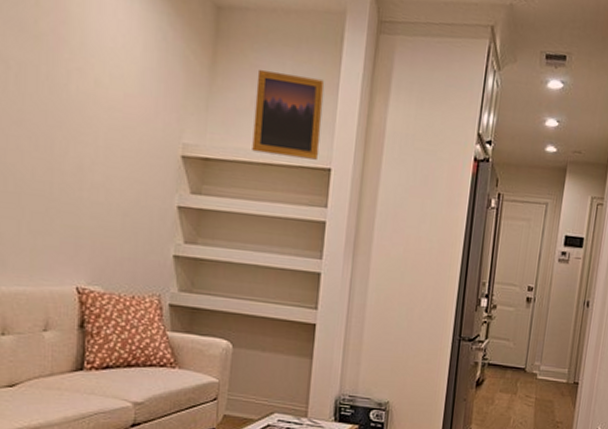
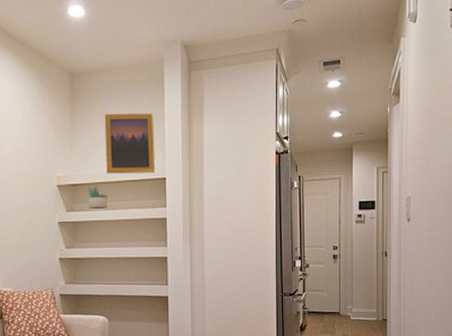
succulent plant: none [222,163,251,197] -> present [88,184,109,209]

